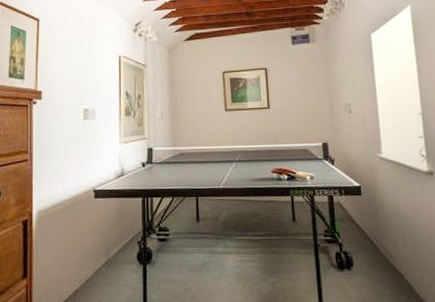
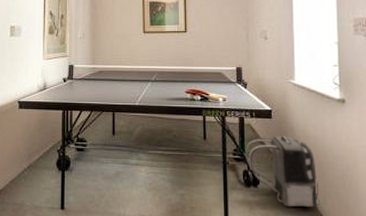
backpack: none [336,213,416,290] -> present [245,136,320,207]

